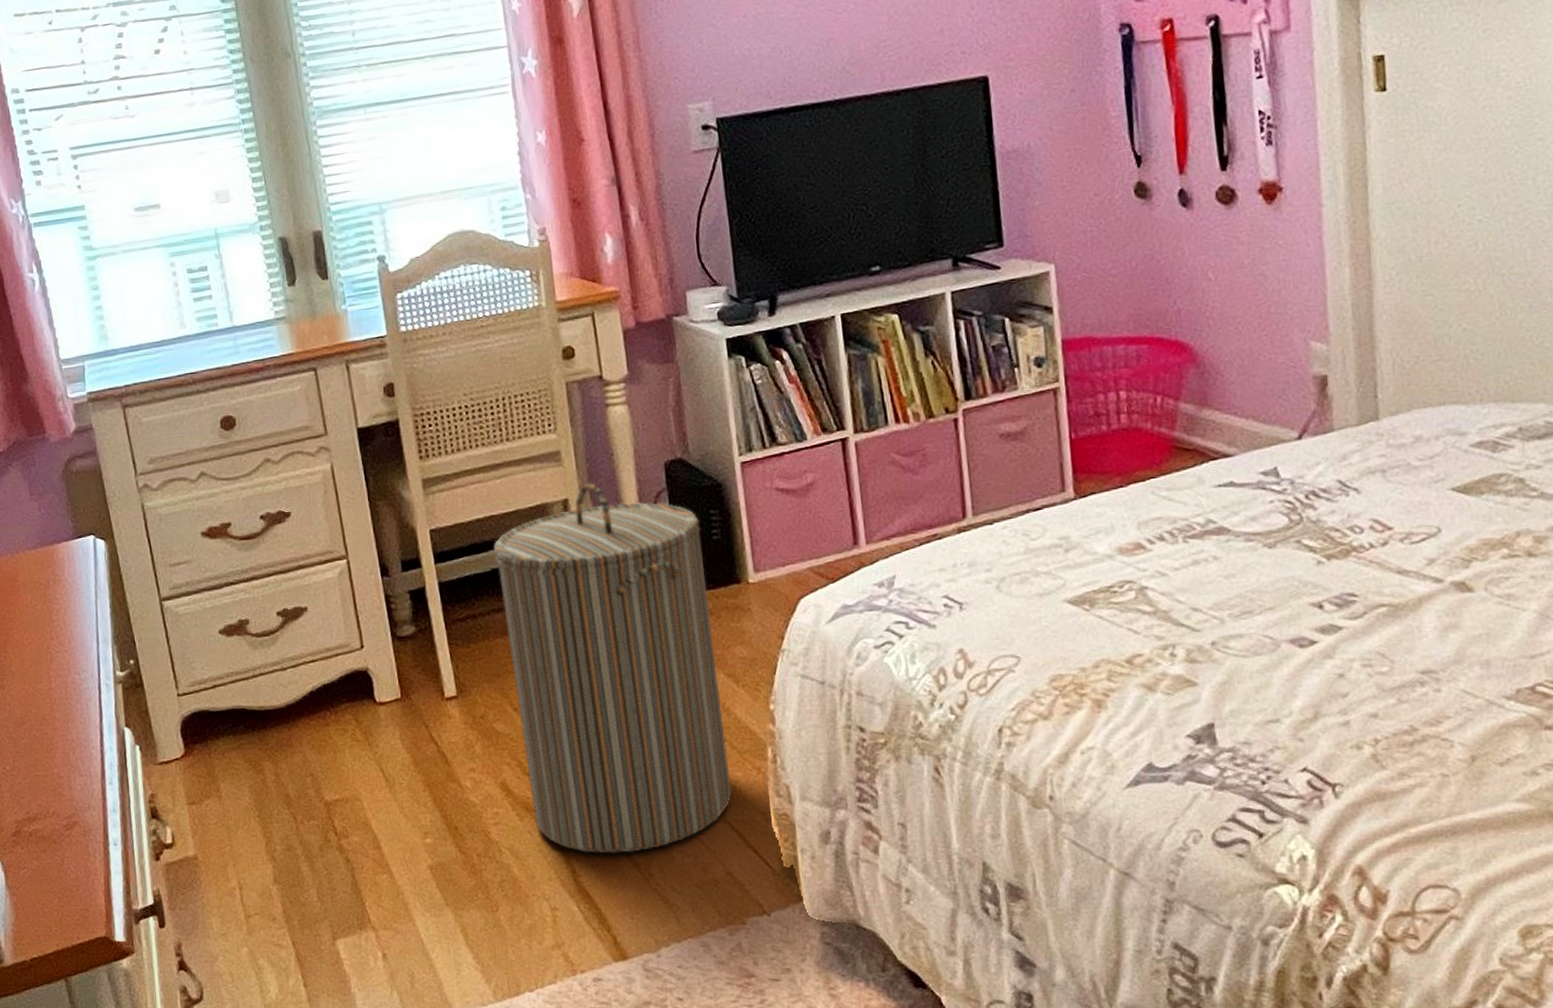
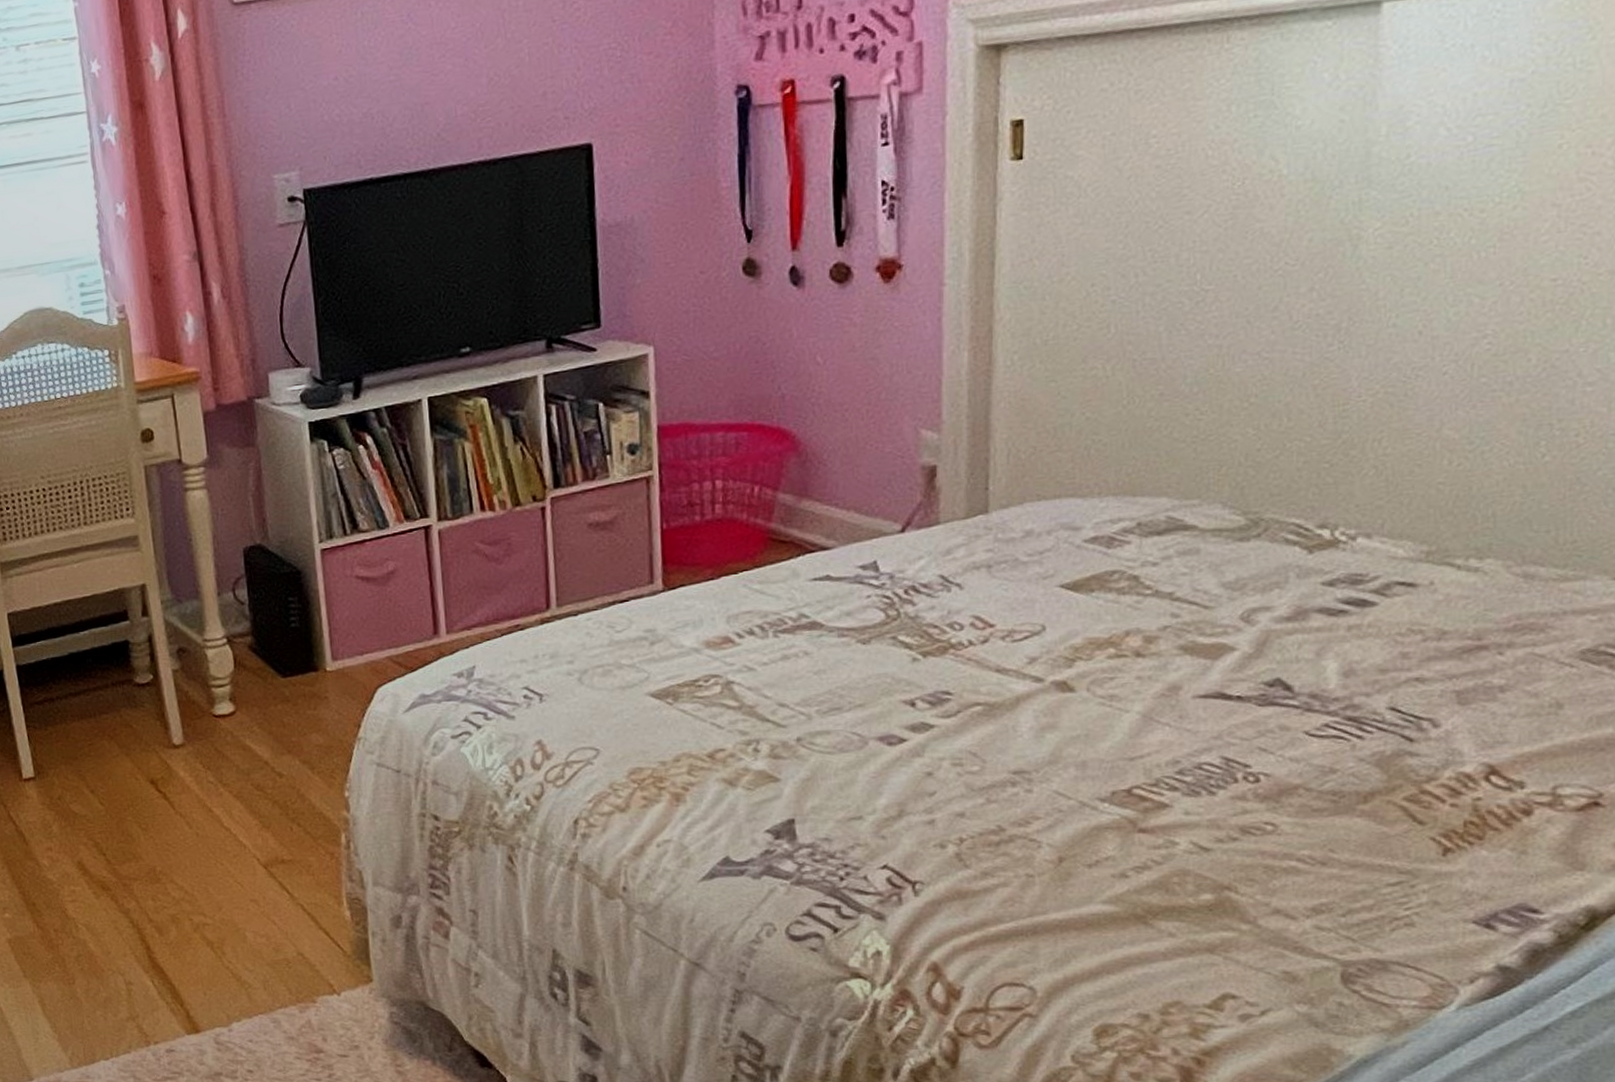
laundry hamper: present [493,483,732,854] -> none [70,568,305,932]

